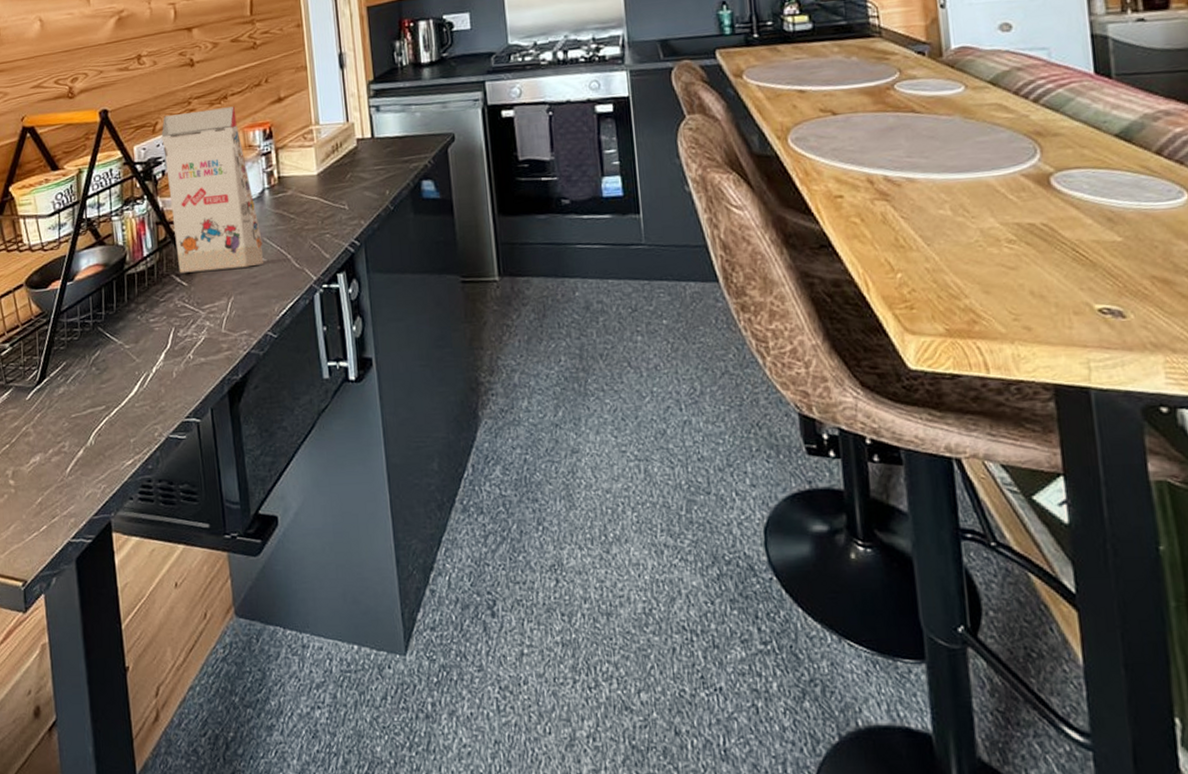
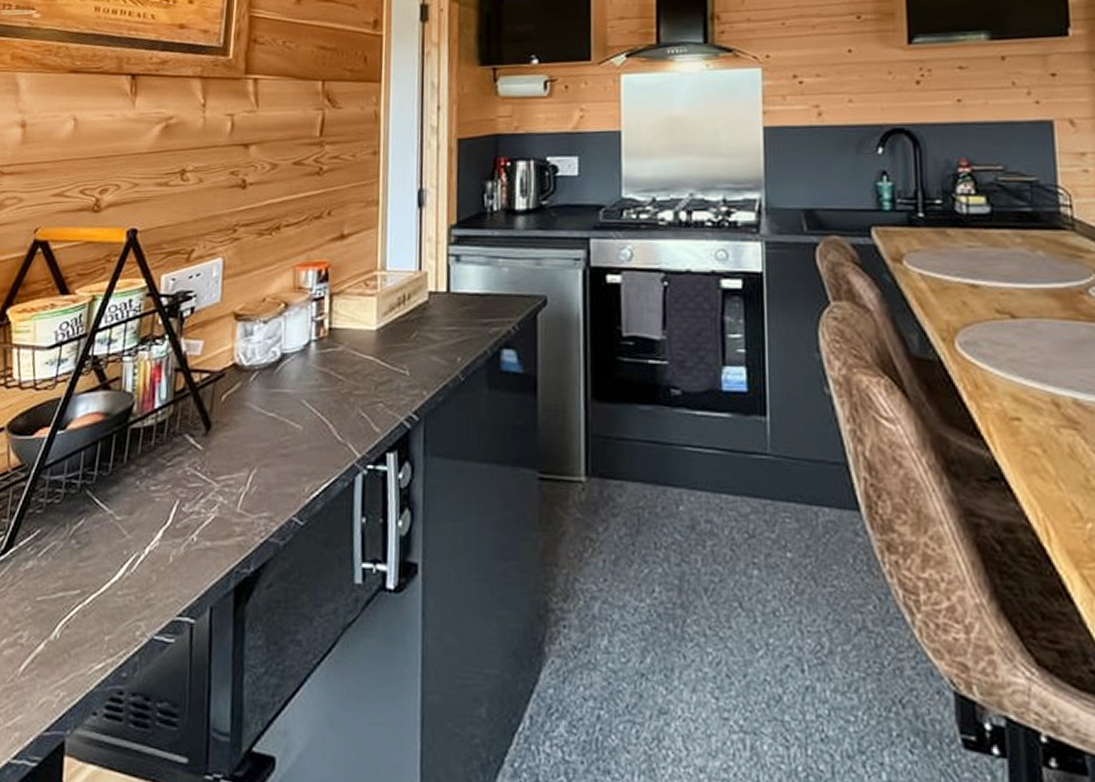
gift box: present [161,106,264,273] -> none [194,239,301,434]

